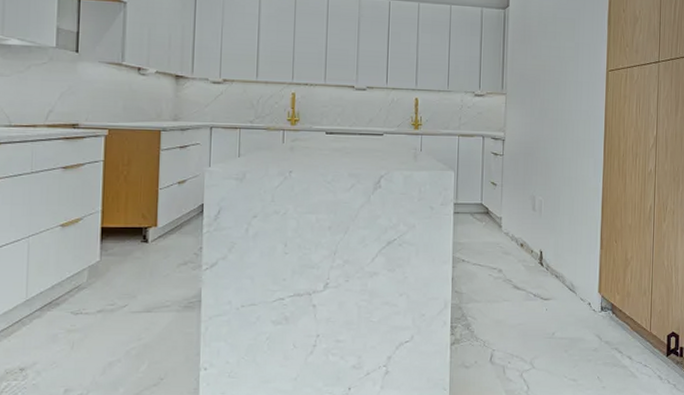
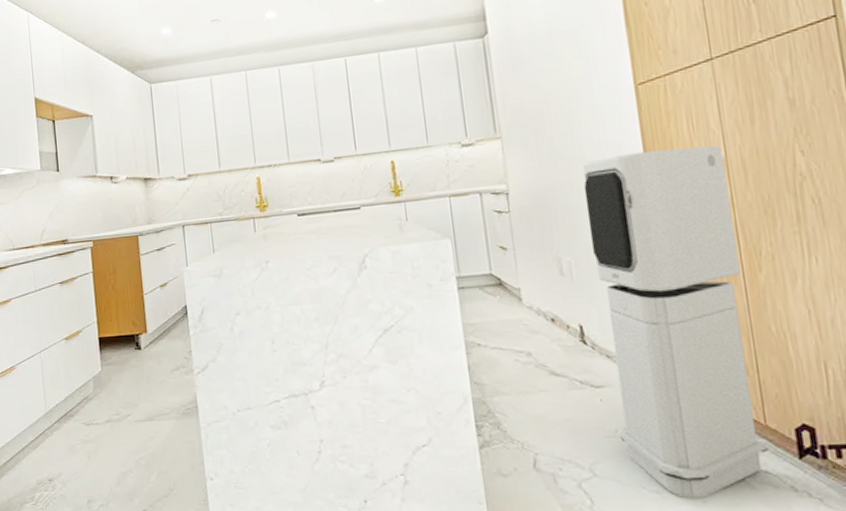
air purifier: none [555,122,655,385] -> present [582,145,769,499]

